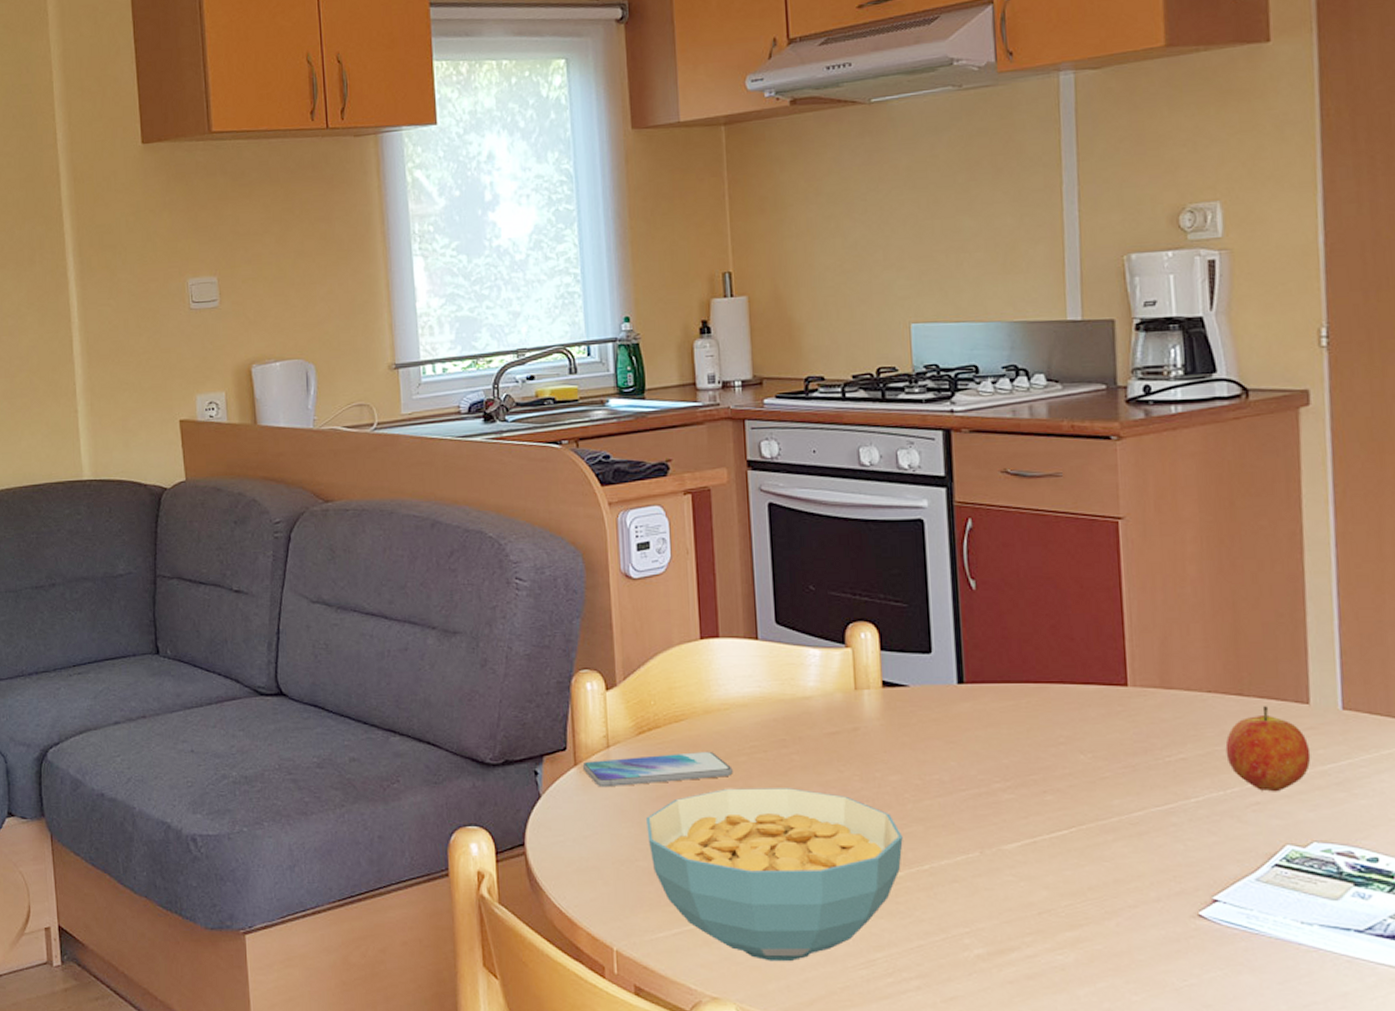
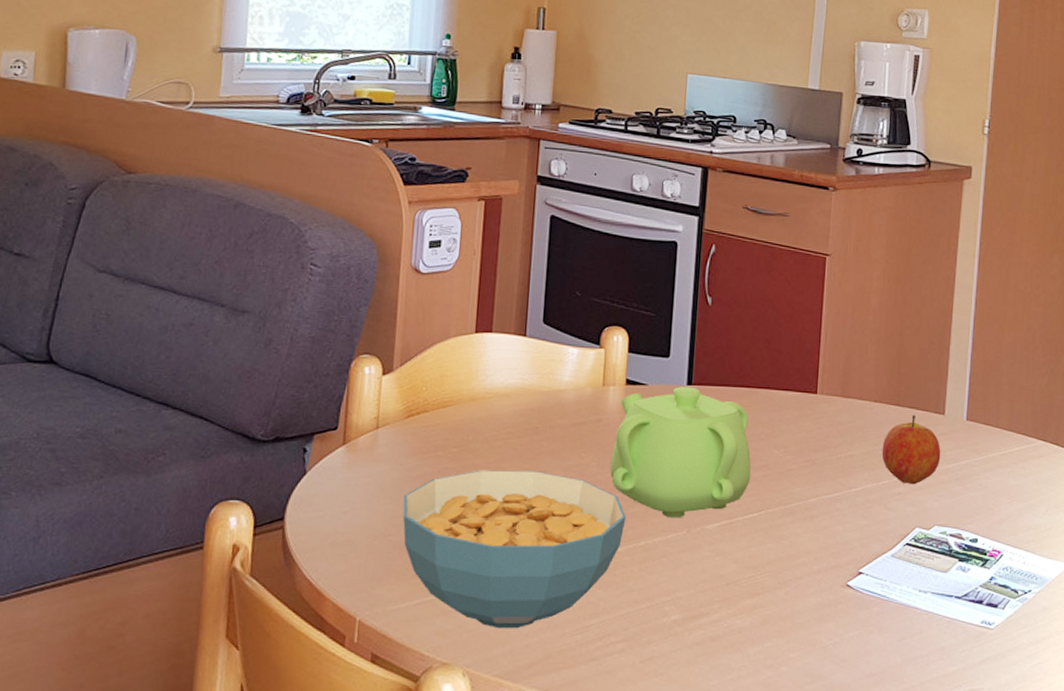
smartphone: present [582,751,733,788] -> none [350,435,489,466]
teapot: none [875,686,1054,838] -> present [610,386,752,518]

